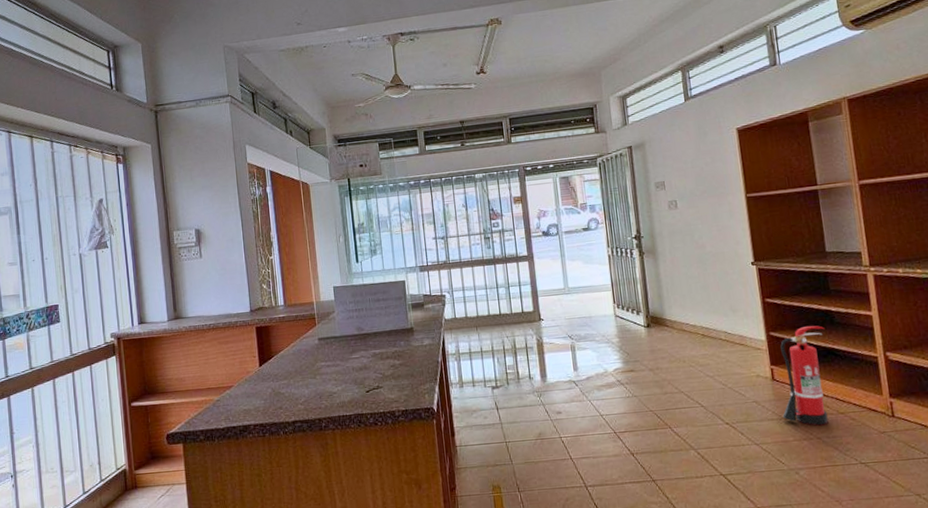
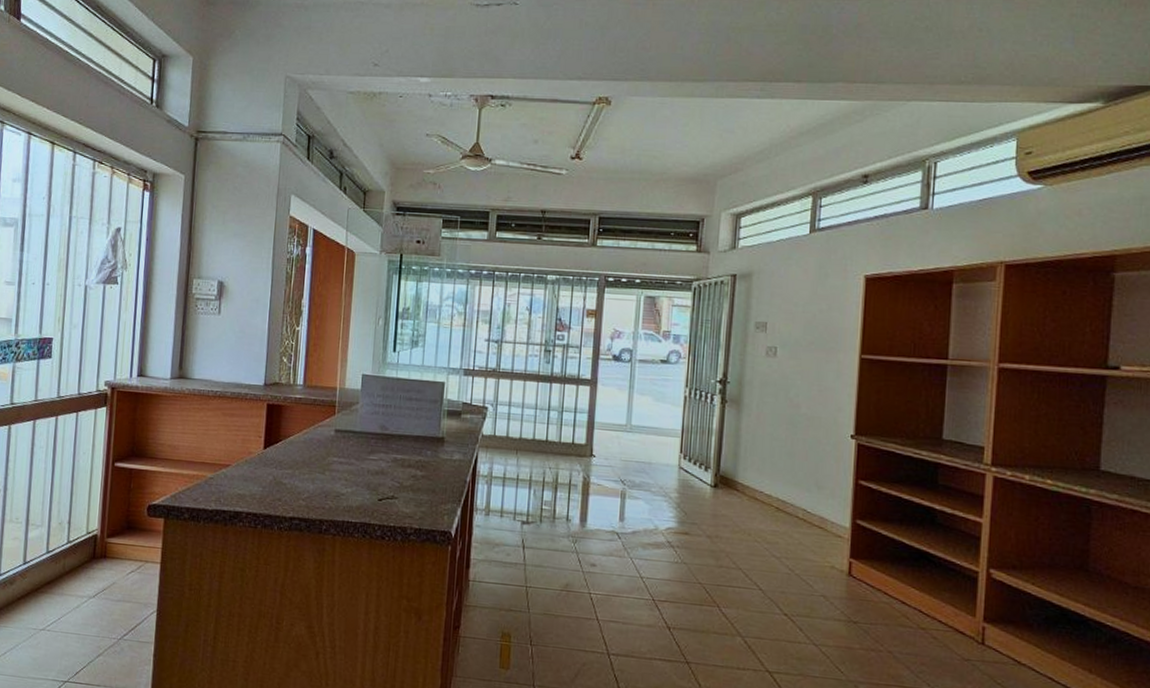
fire extinguisher: present [780,325,829,426] -> none [852,520,923,639]

